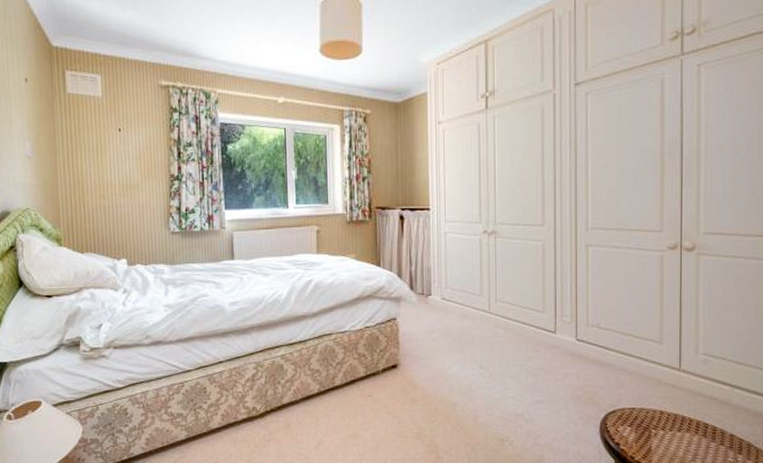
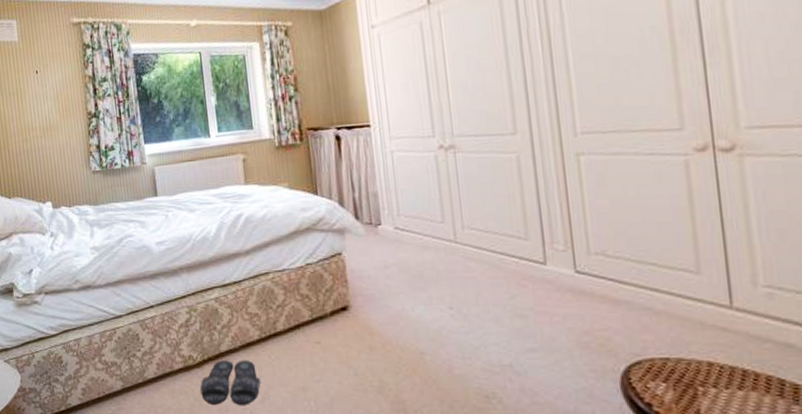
slippers: none [261,411,317,451] -> present [200,360,261,405]

